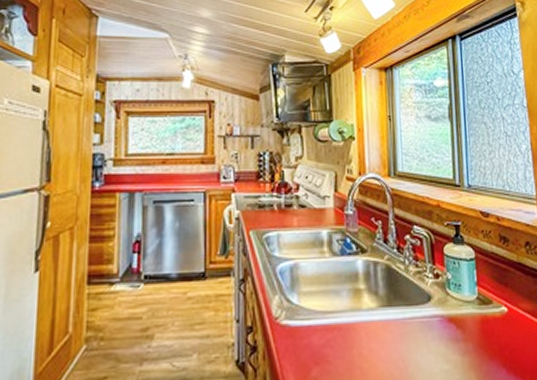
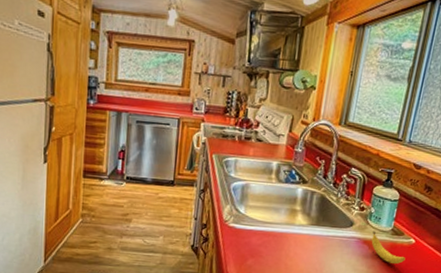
banana: none [456,303,503,344] -> present [371,231,406,264]

